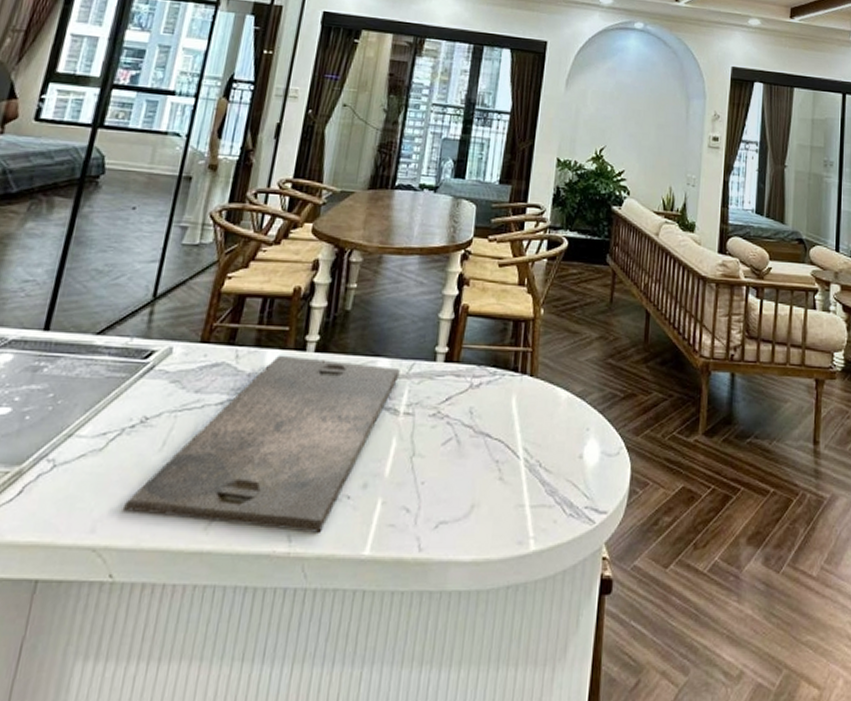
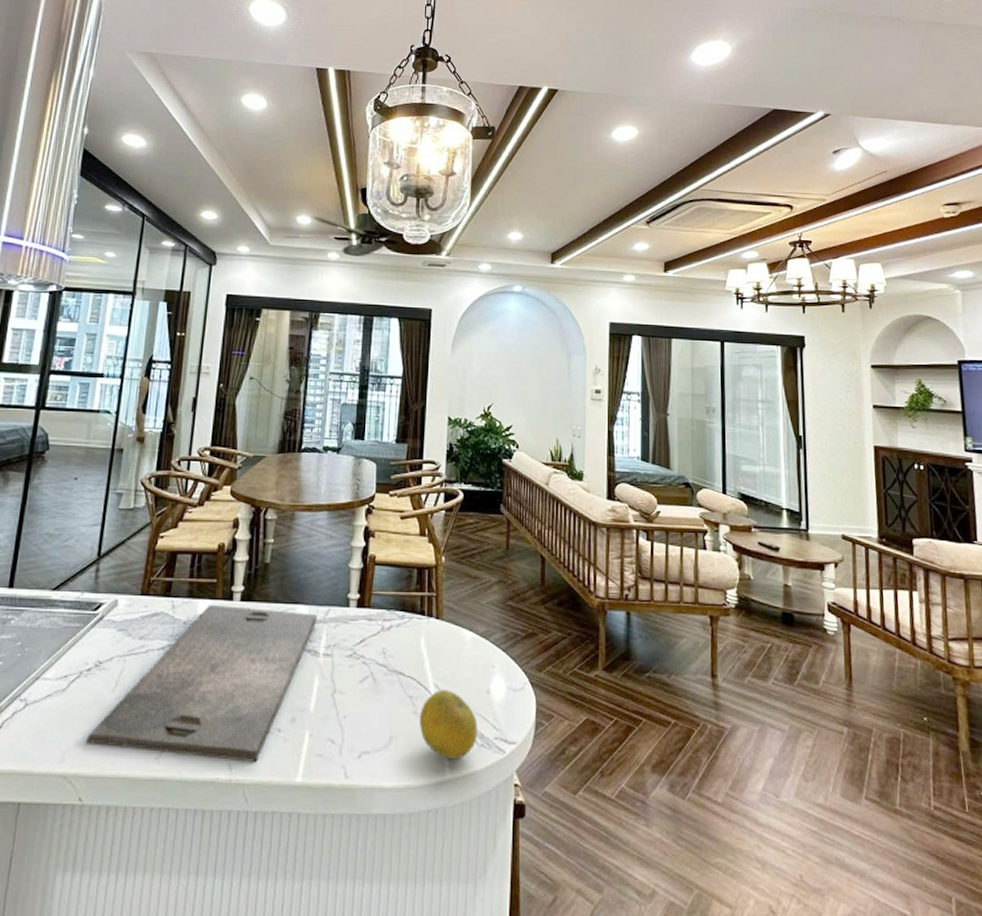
fruit: none [504,454,568,530] -> present [418,690,478,760]

